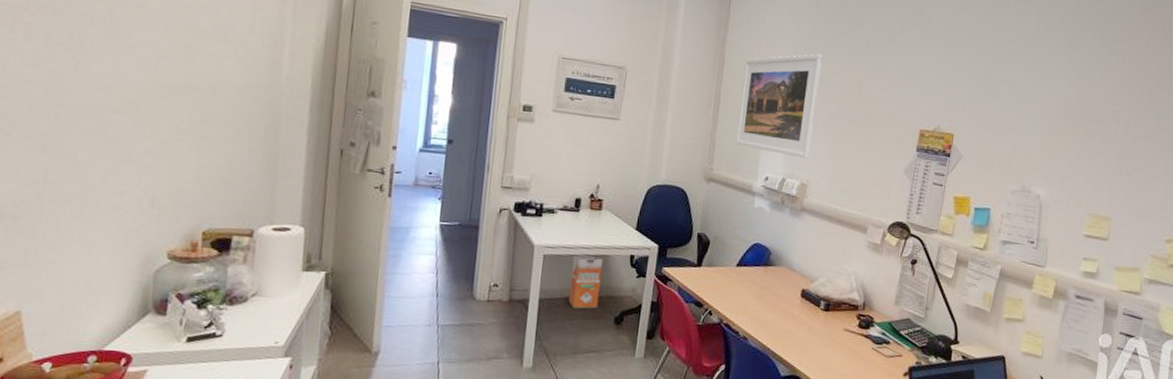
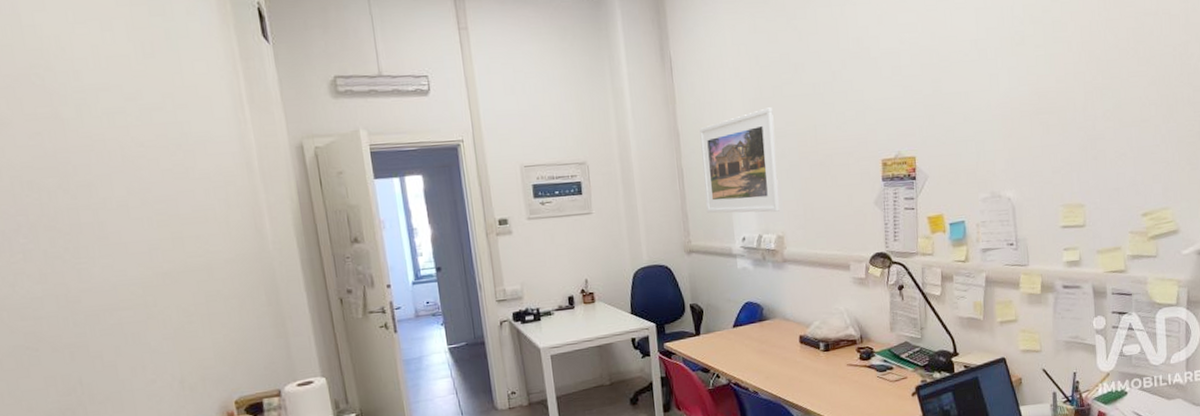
waste bin: present [568,252,604,309] -> none [578,344,612,399]

